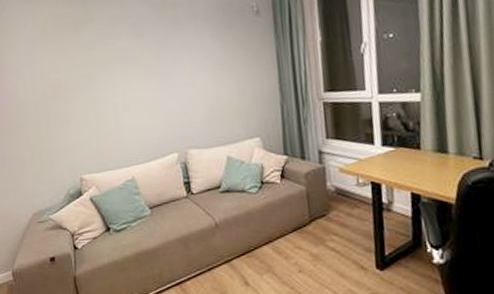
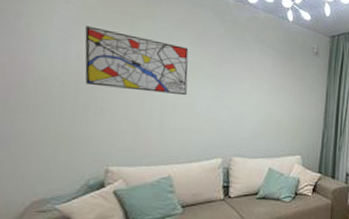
wall art: none [42,42,134,100] -> present [85,26,189,96]

